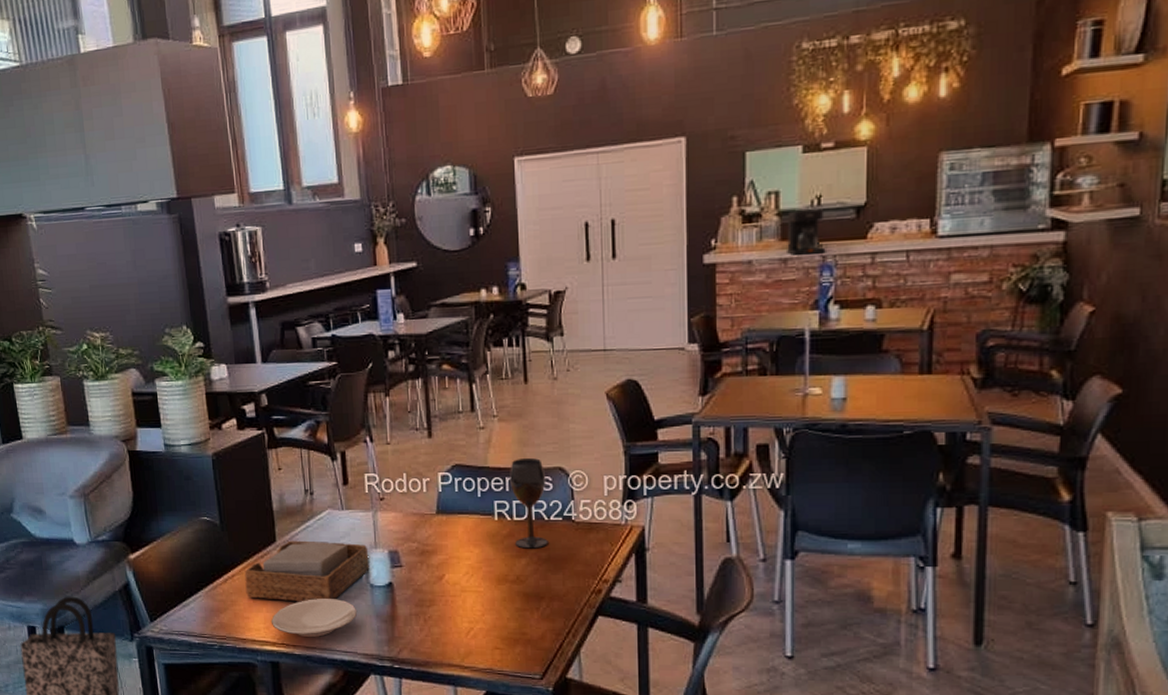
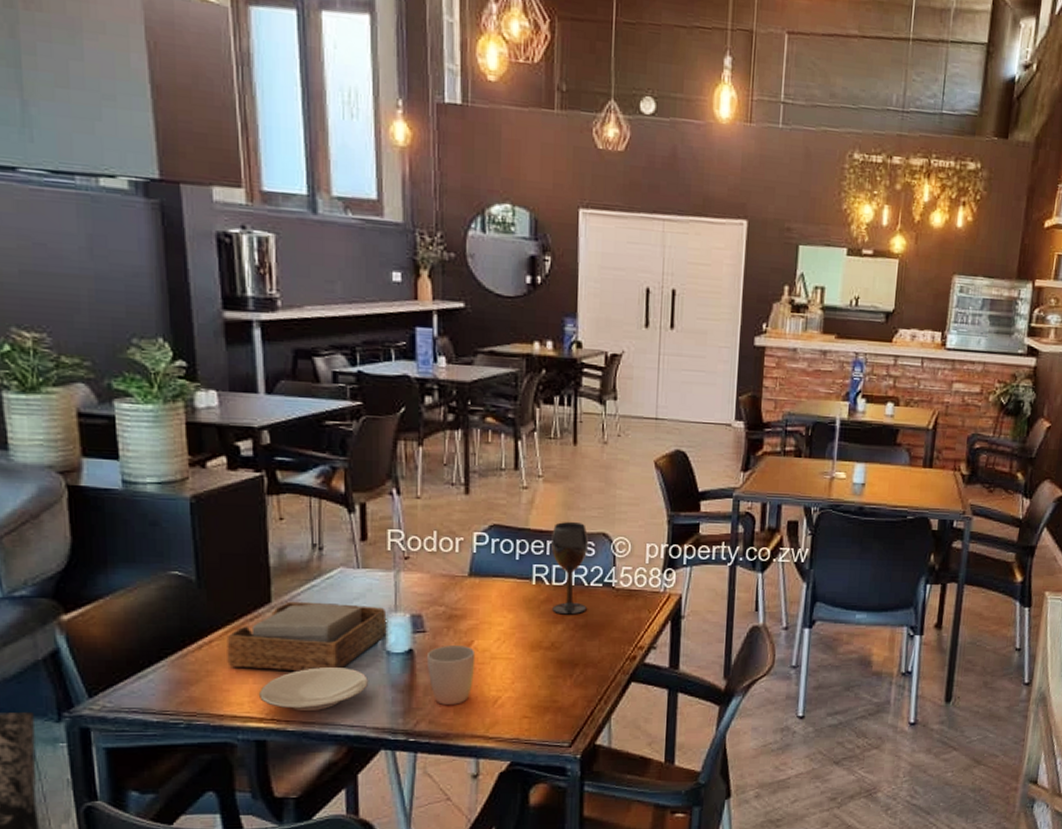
cup: none [404,579,448,635] -> present [426,646,476,705]
coffee maker: present [787,209,826,255] -> none [827,307,860,350]

